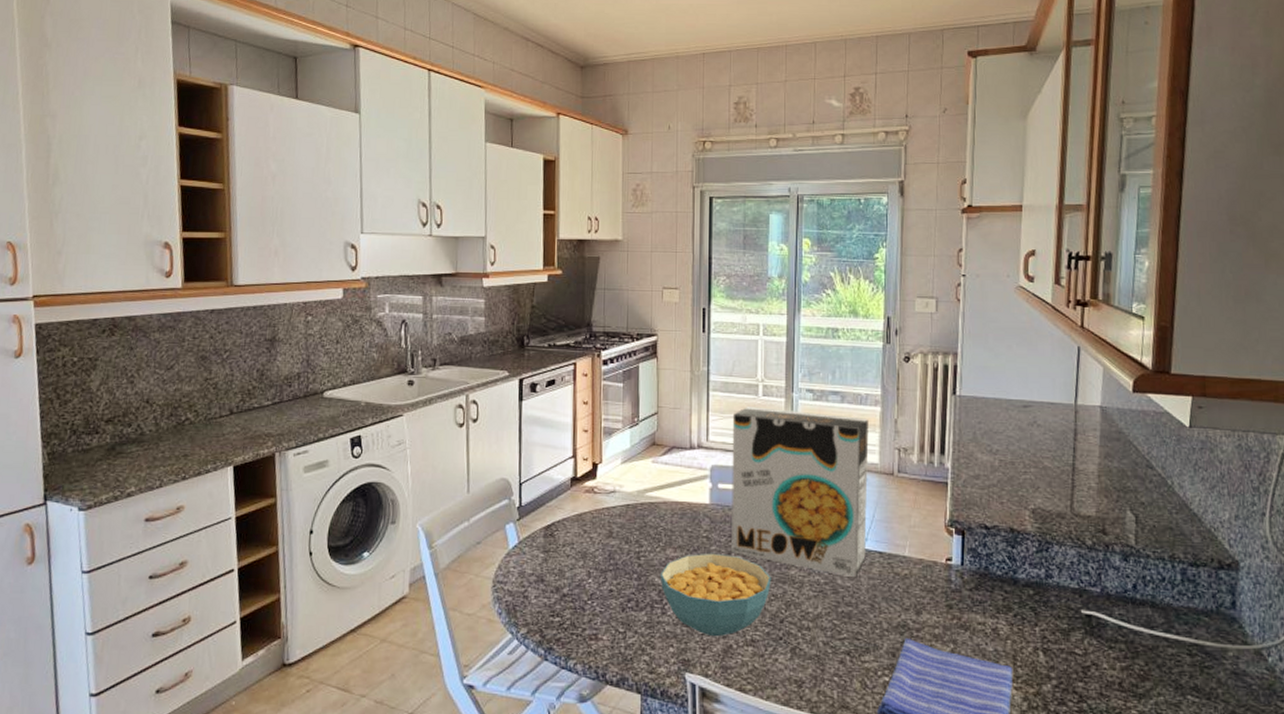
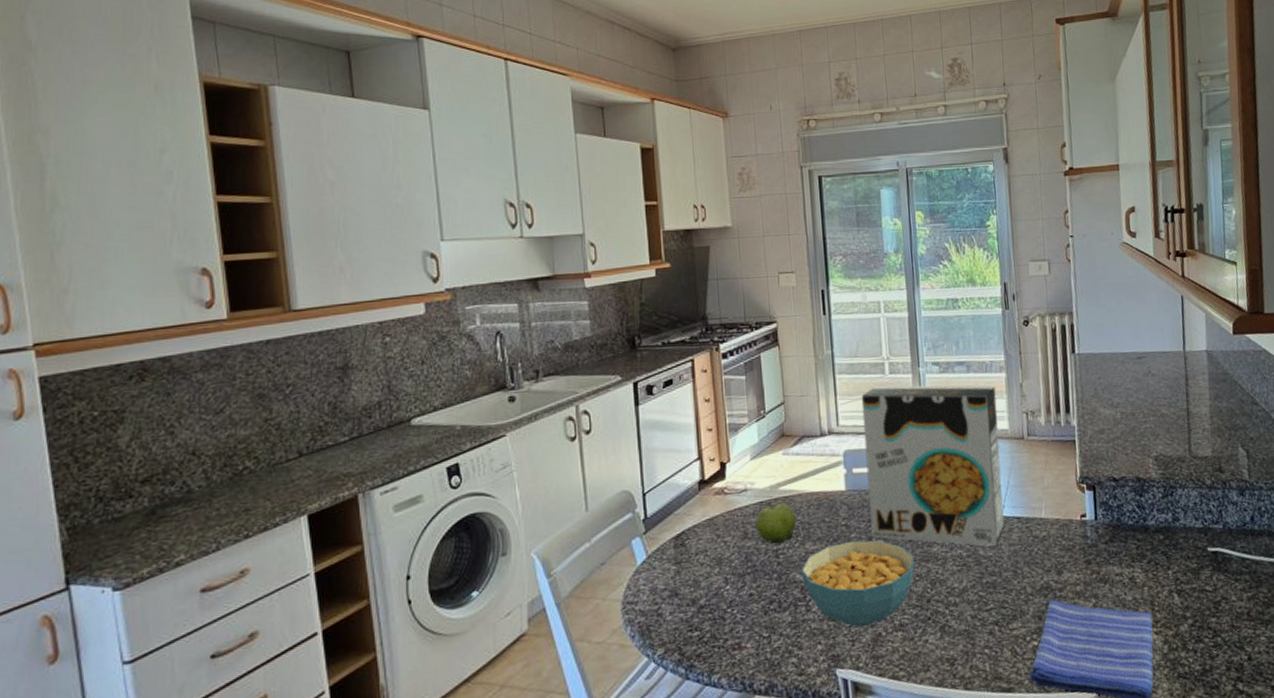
fruit: none [621,506,659,547] -> present [755,502,796,545]

